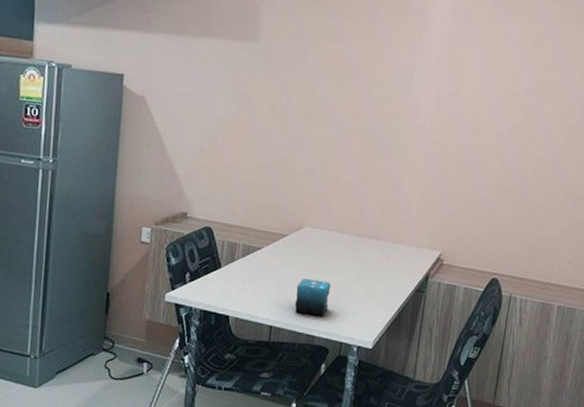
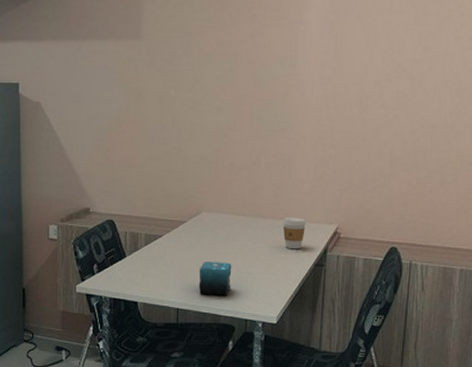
coffee cup: none [386,239,410,273] -> present [282,216,306,250]

